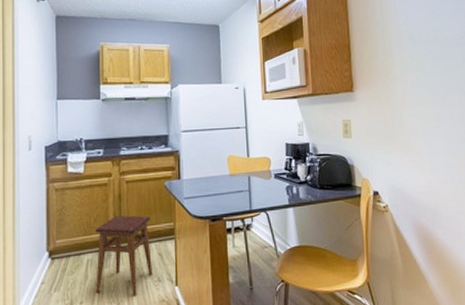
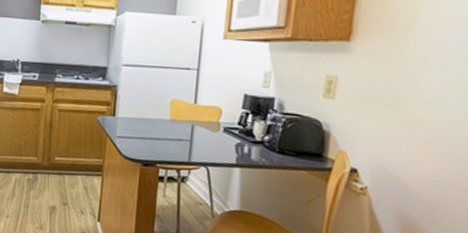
stool: present [95,215,152,296] -> none [21,142,80,222]

